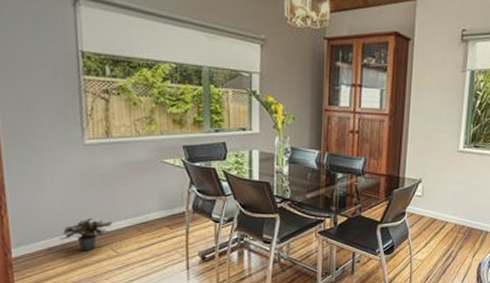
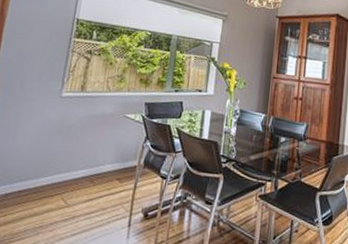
potted plant: present [58,219,112,252] -> none [17,167,69,200]

